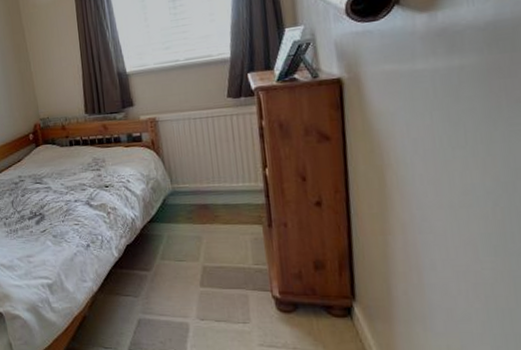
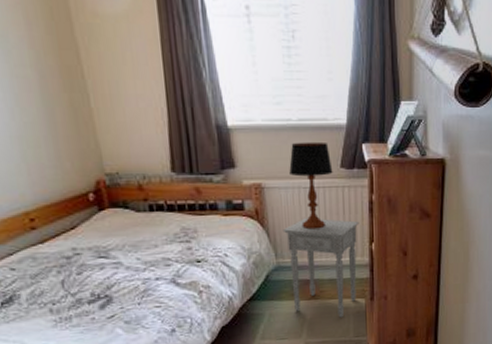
nightstand: none [176,146,253,244] -> present [282,218,359,318]
table lamp: none [179,76,220,157] -> present [289,141,333,230]

